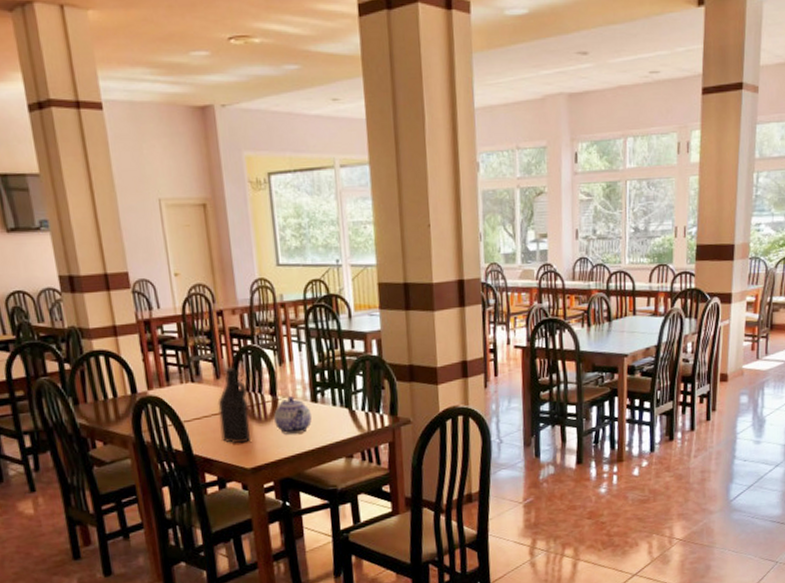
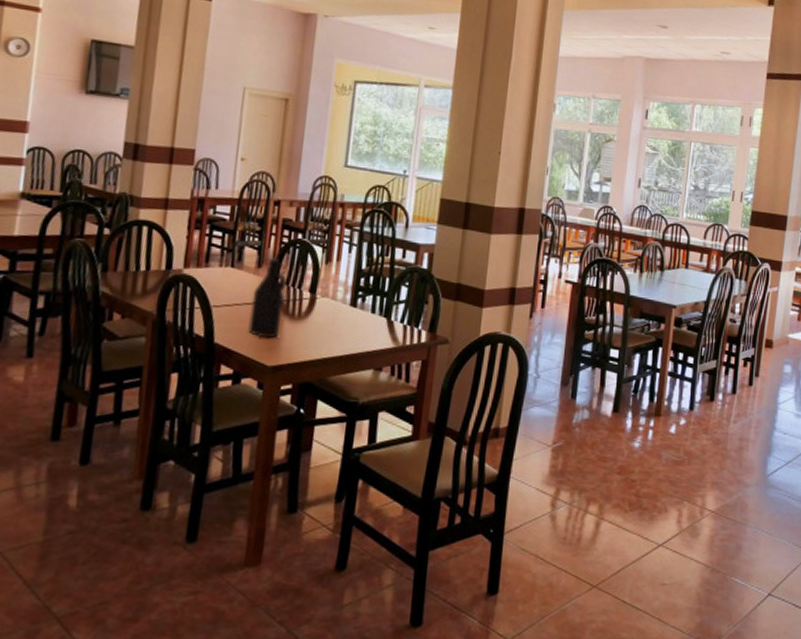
teapot: present [273,396,312,435] -> none [307,297,348,337]

